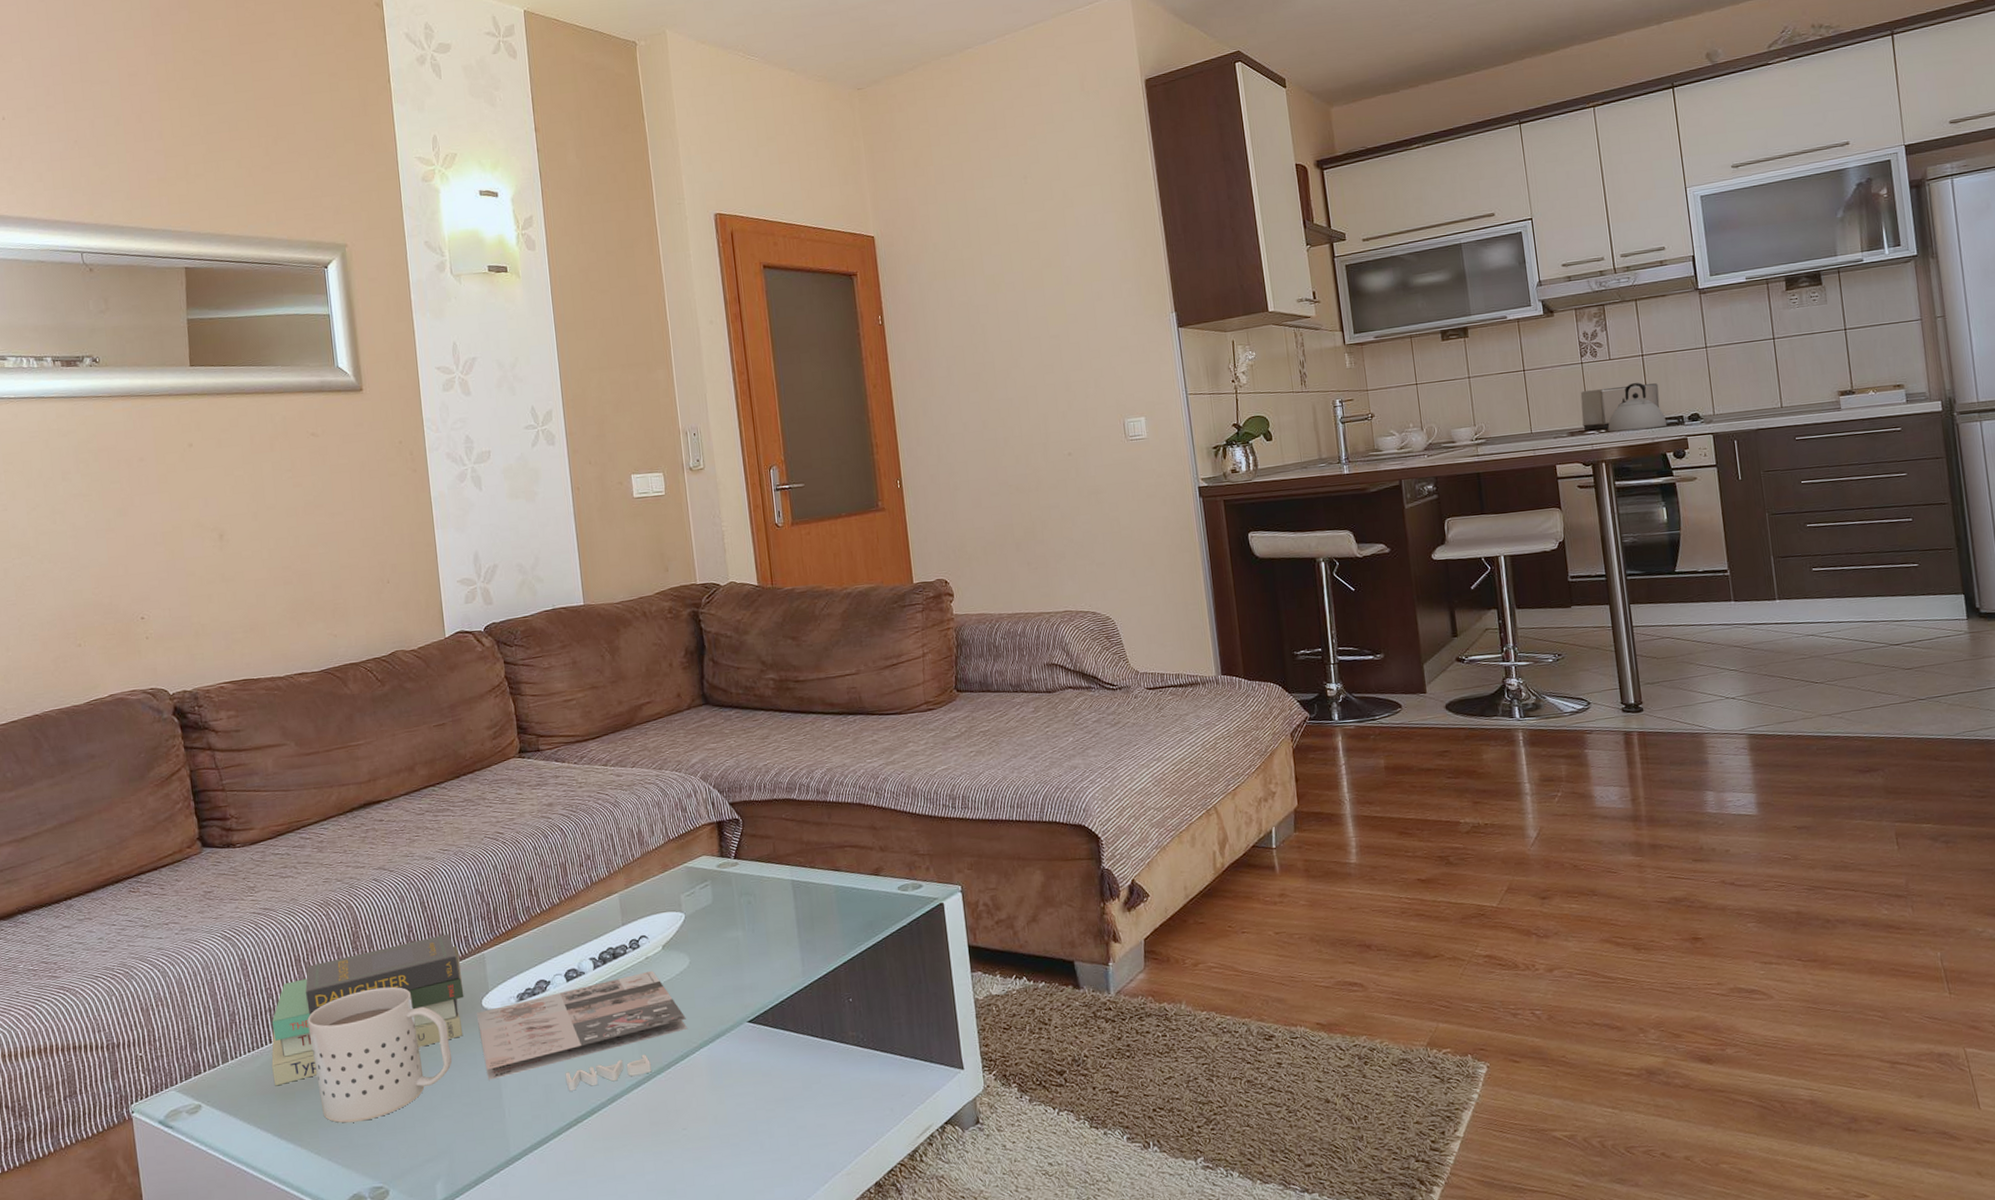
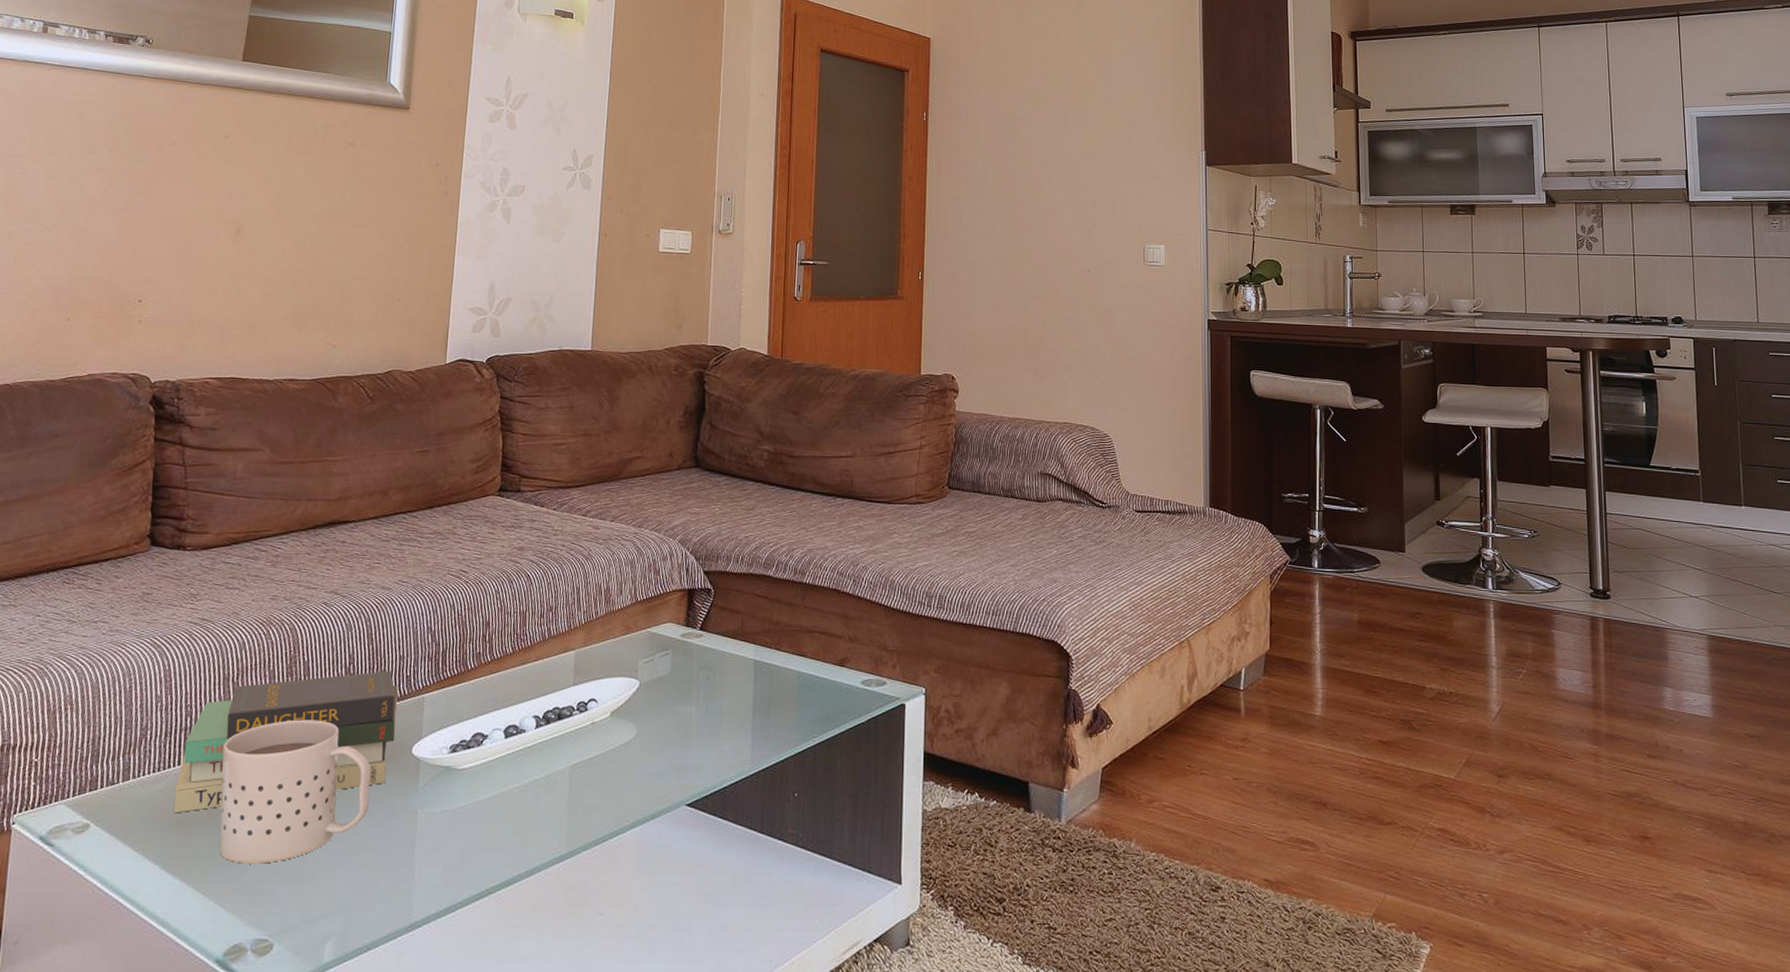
magazine: present [477,970,688,1091] -> none [402,737,623,858]
toaster: present [1580,383,1660,431] -> none [1574,281,1647,321]
kettle: present [1607,382,1668,432] -> none [1597,280,1652,326]

